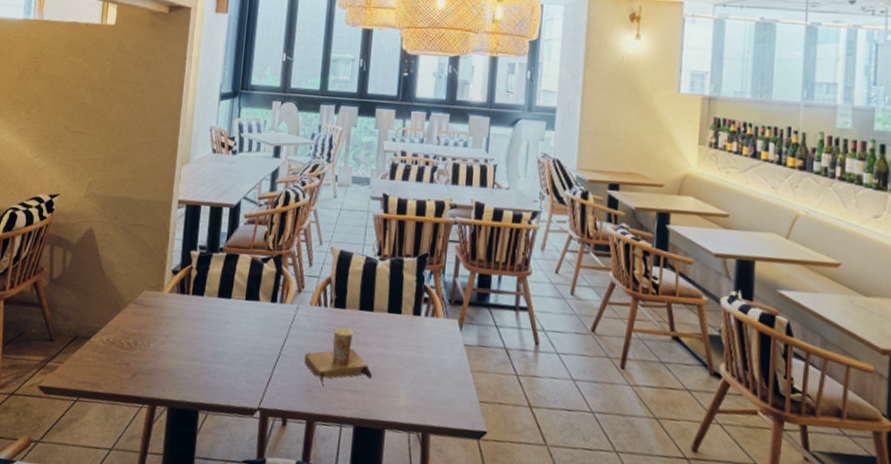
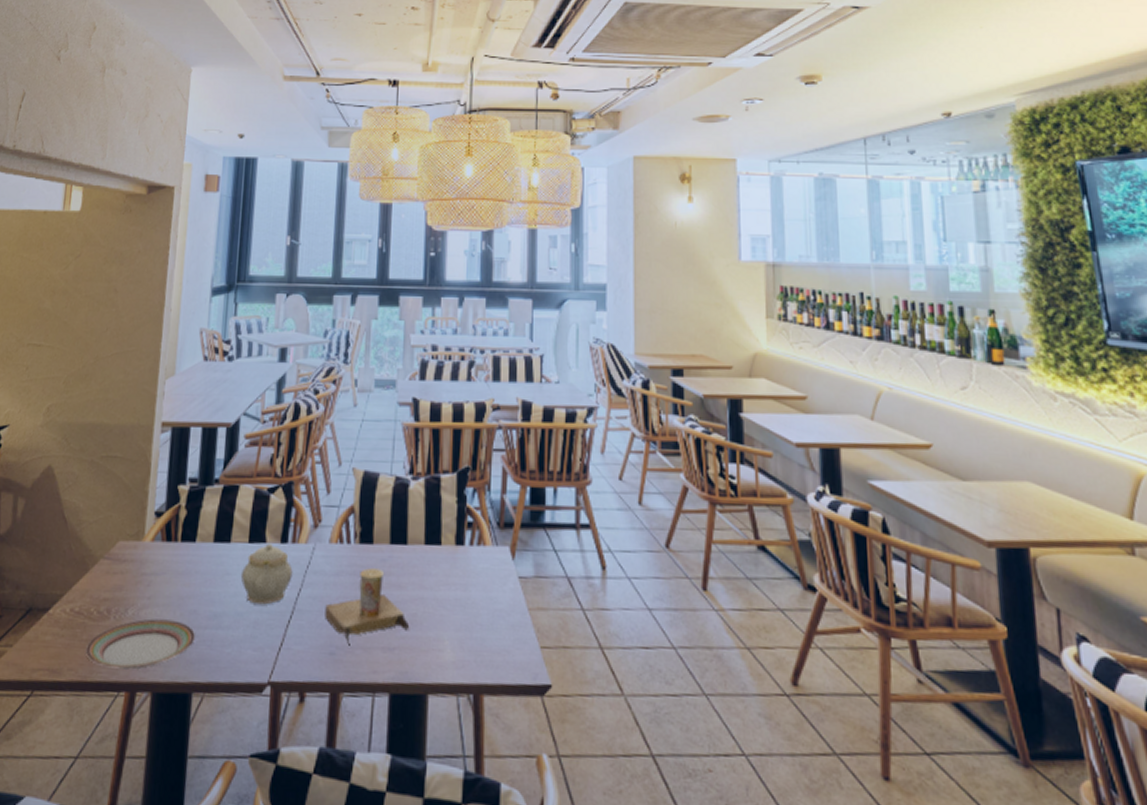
plate: none [118,352,202,389] -> present [86,618,195,670]
teapot: none [239,301,280,349] -> present [241,543,293,605]

